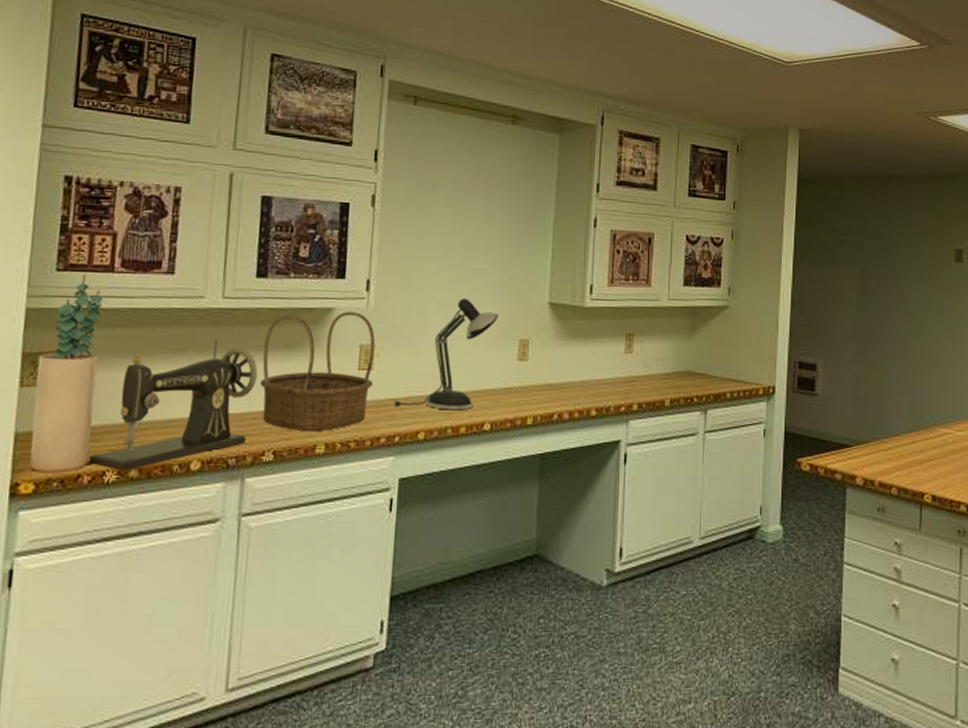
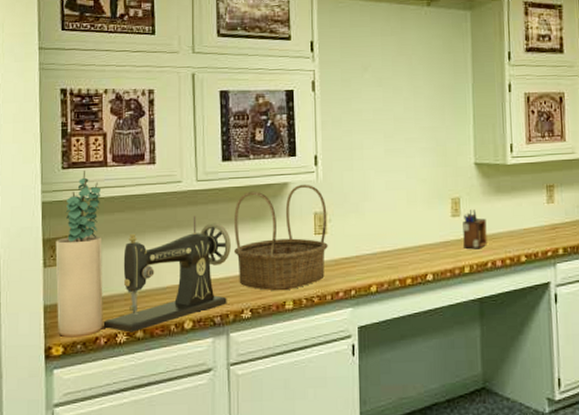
desk lamp: present [391,298,498,411] -> none [345,165,431,265]
desk organizer: none [528,354,556,399] -> present [463,209,487,249]

